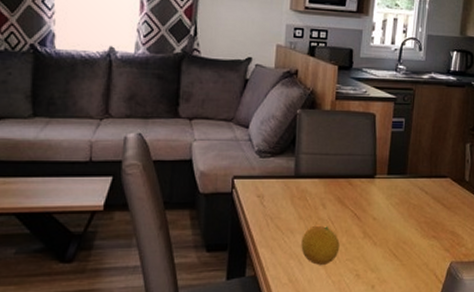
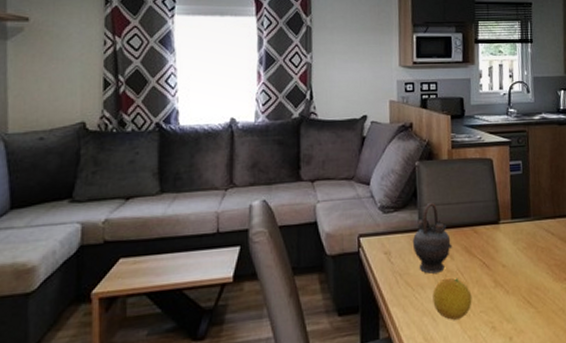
teapot: none [286,151,326,220] -> present [412,202,453,274]

